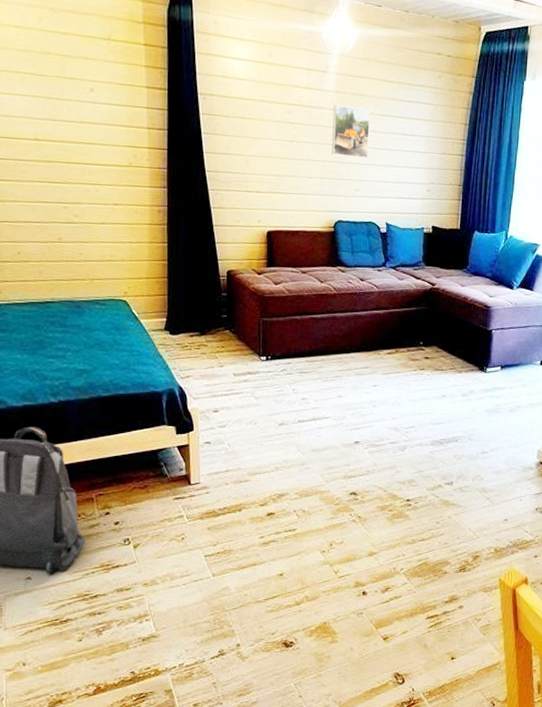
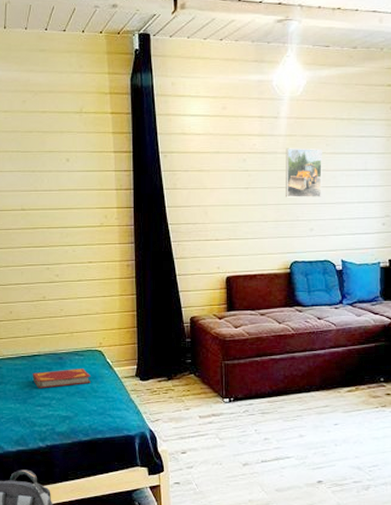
hardback book: none [43,318,113,339] -> present [32,369,90,389]

